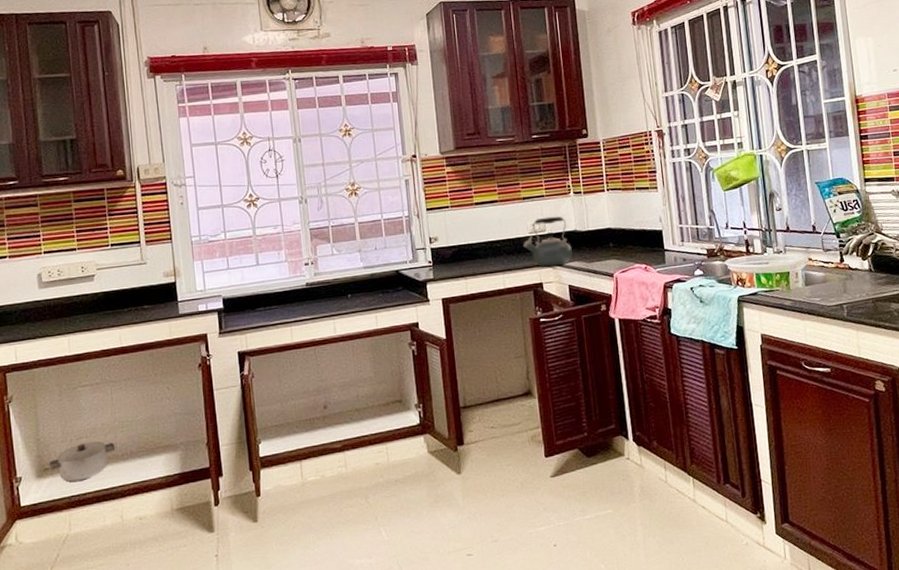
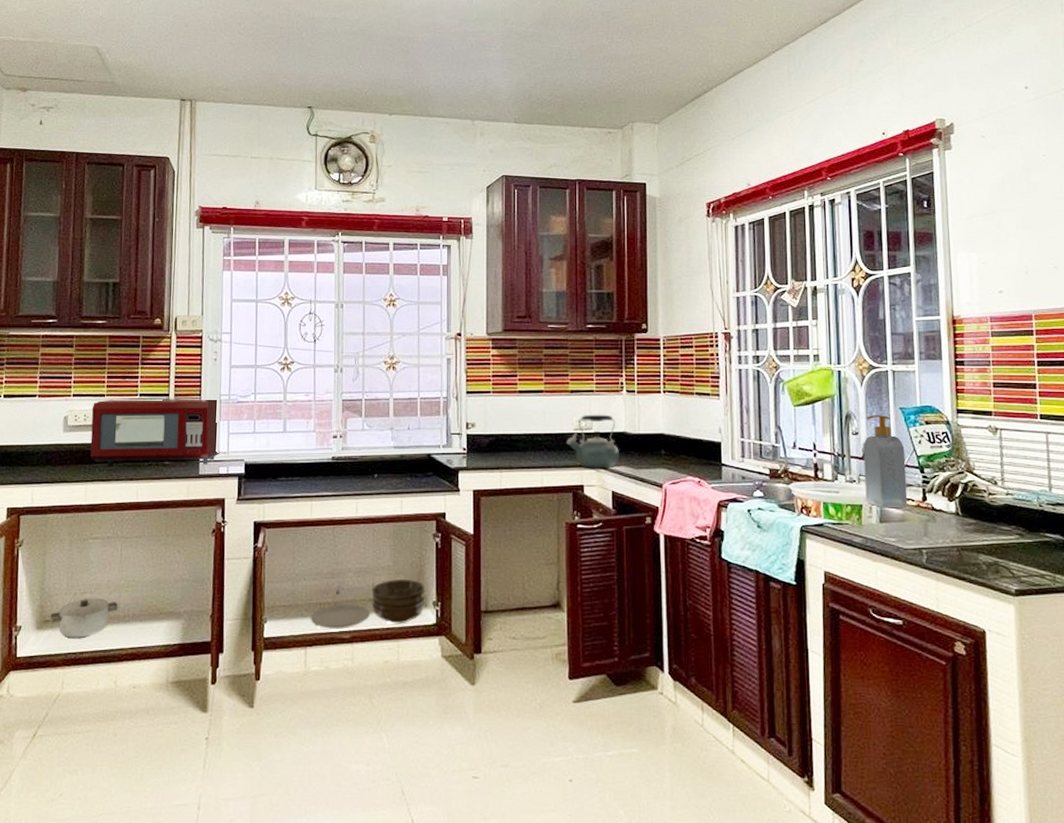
microwave: none [64,242,198,316] -> present [90,398,220,466]
plate: none [301,416,359,442] -> present [310,604,371,630]
bowl: none [356,387,408,429] -> present [371,579,425,624]
soap bottle: none [786,190,828,273] -> present [863,415,908,509]

